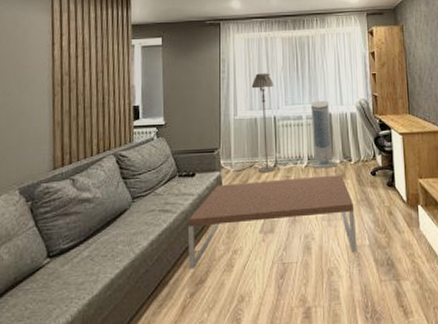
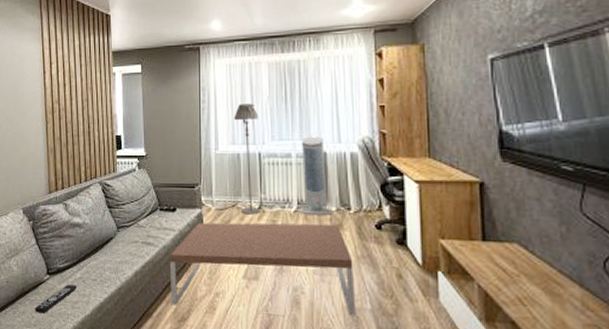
remote control: none [30,265,84,303] -> present [35,284,77,314]

